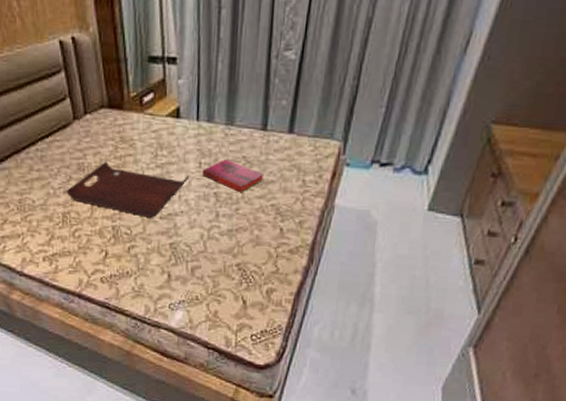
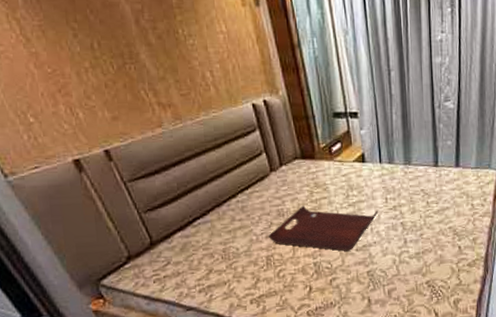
hardback book: present [202,159,263,193] -> none [389,193,440,221]

